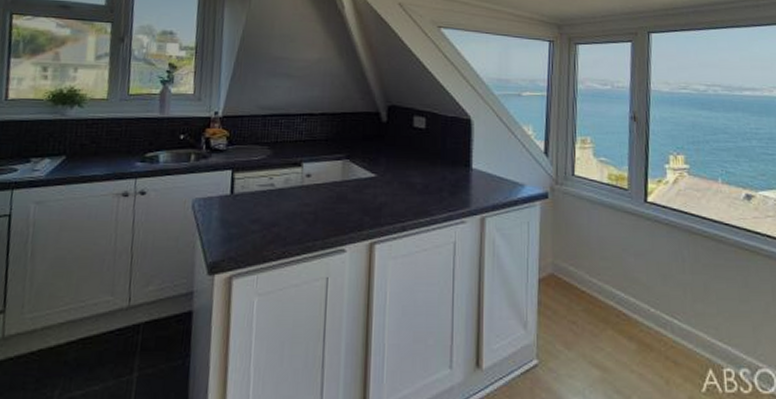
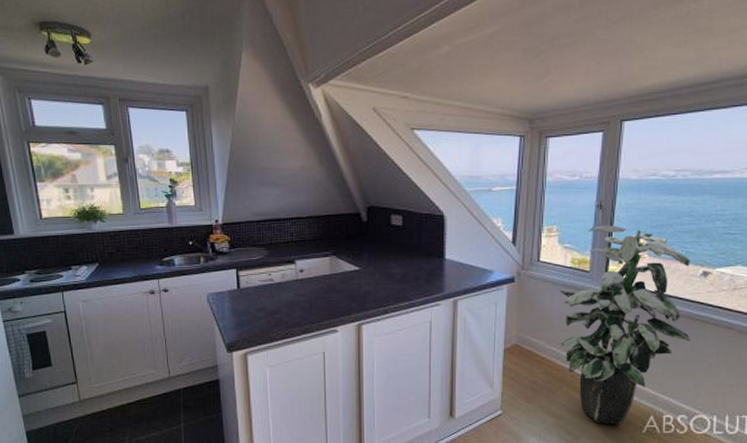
indoor plant: none [597,138,742,381] -> present [559,225,690,425]

